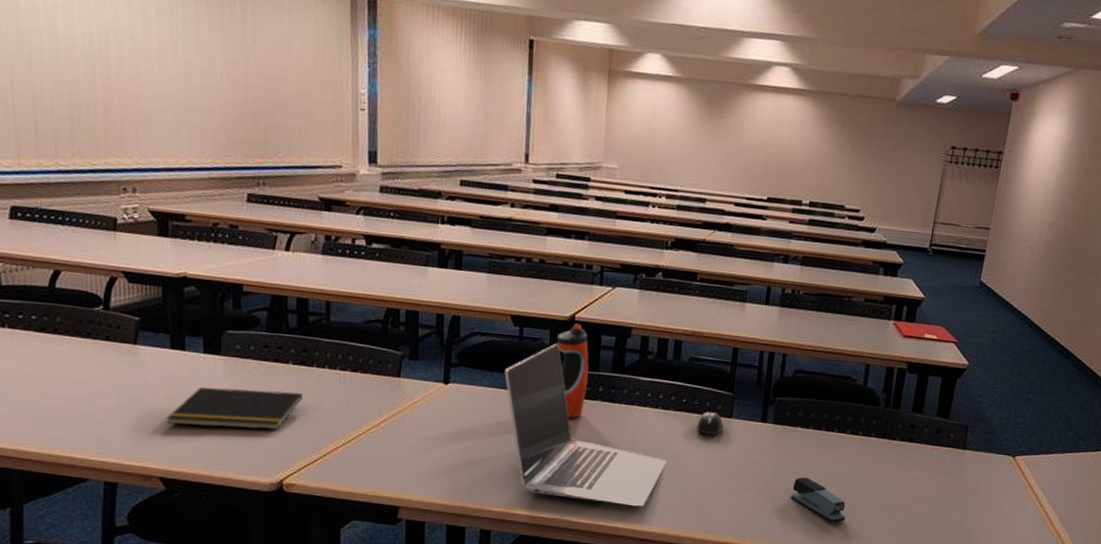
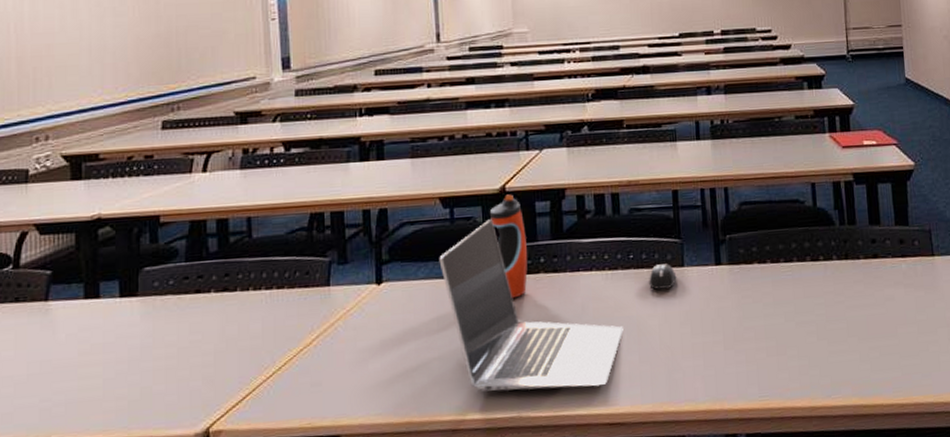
notepad: present [166,387,303,430] -> none [79,323,227,385]
stapler: present [791,477,846,523] -> none [763,318,826,365]

